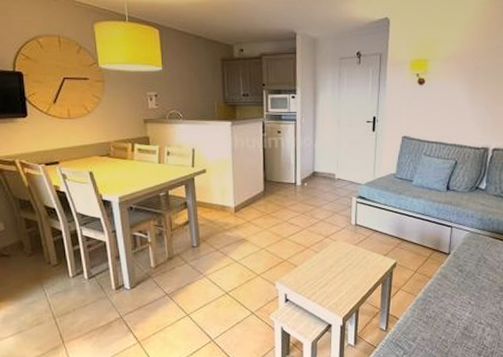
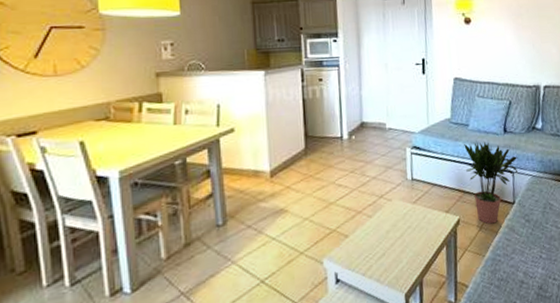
potted plant: none [406,195,458,270] -> present [464,140,518,224]

